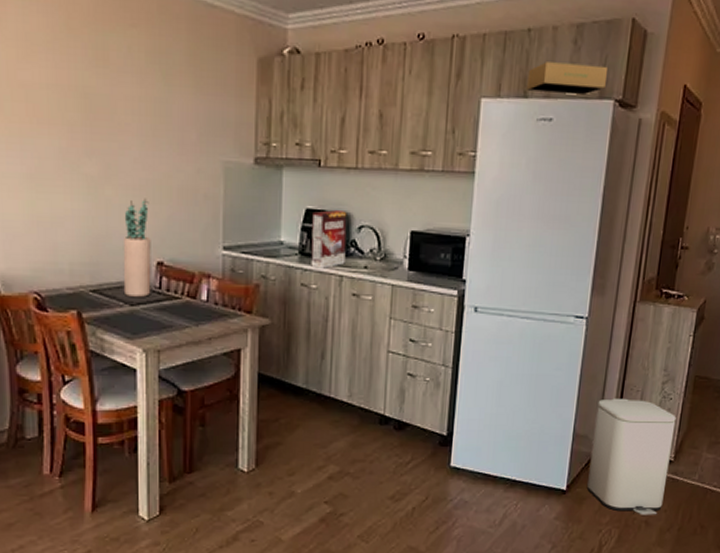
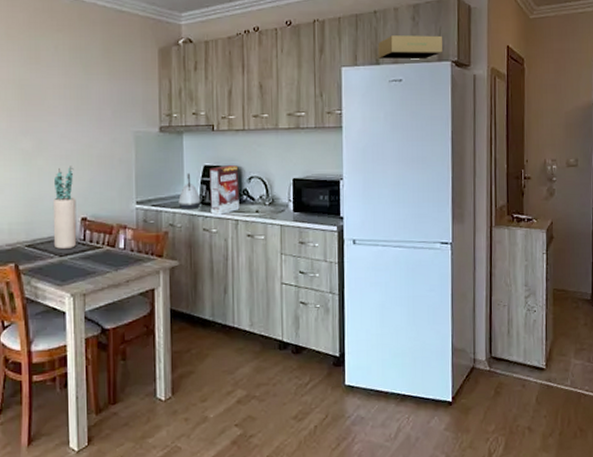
kettle: none [273,217,300,260] -> present [178,173,201,209]
pedal bin: present [586,398,676,516] -> none [469,313,543,422]

